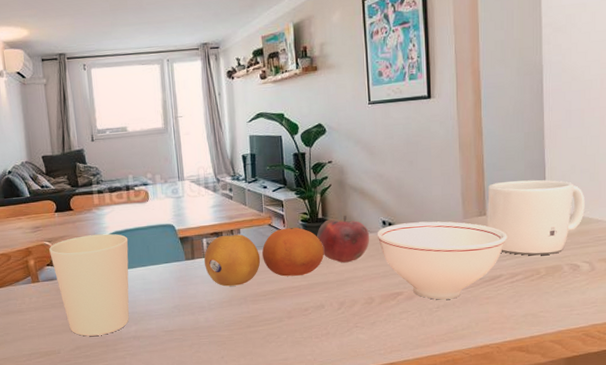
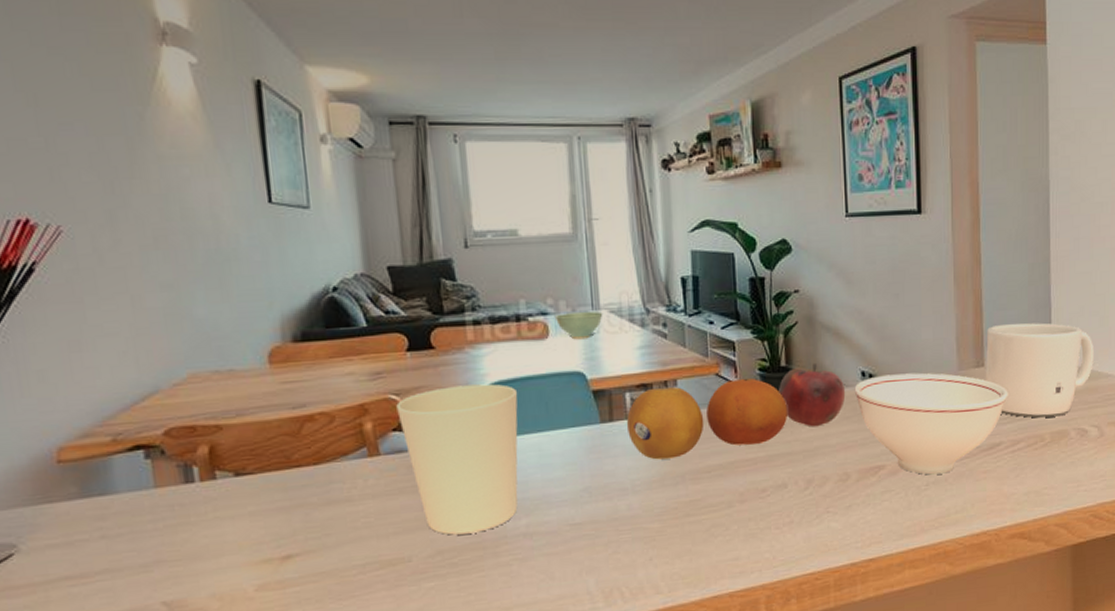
bowl: none [153,182,187,202] -> present [556,311,603,340]

